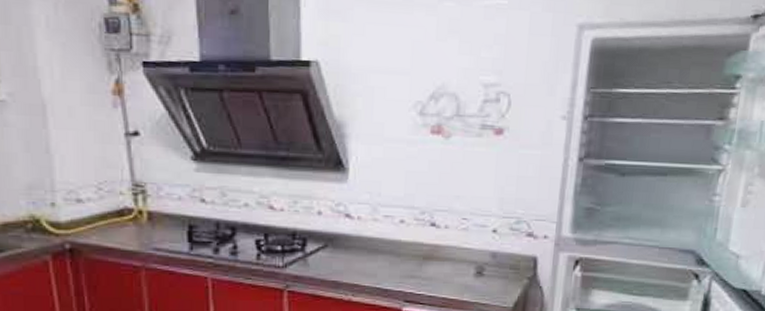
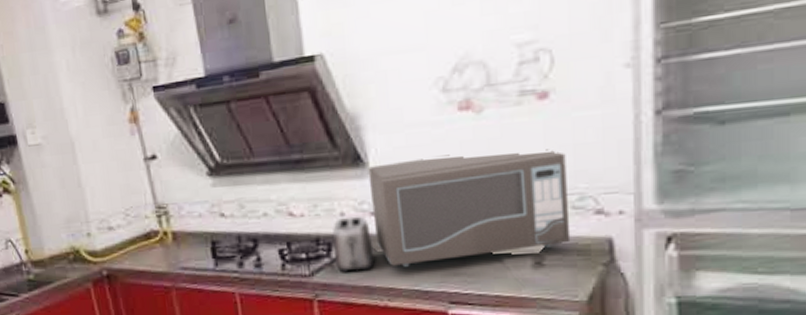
toaster: none [308,216,346,268] -> present [333,216,376,273]
microwave: none [347,170,511,266] -> present [368,149,571,267]

